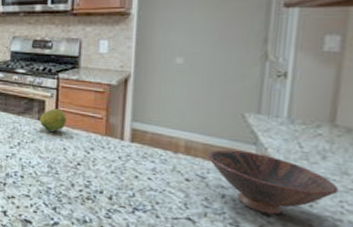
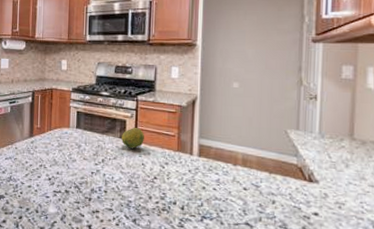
bowl: present [207,149,339,215] -> none [260,161,359,217]

